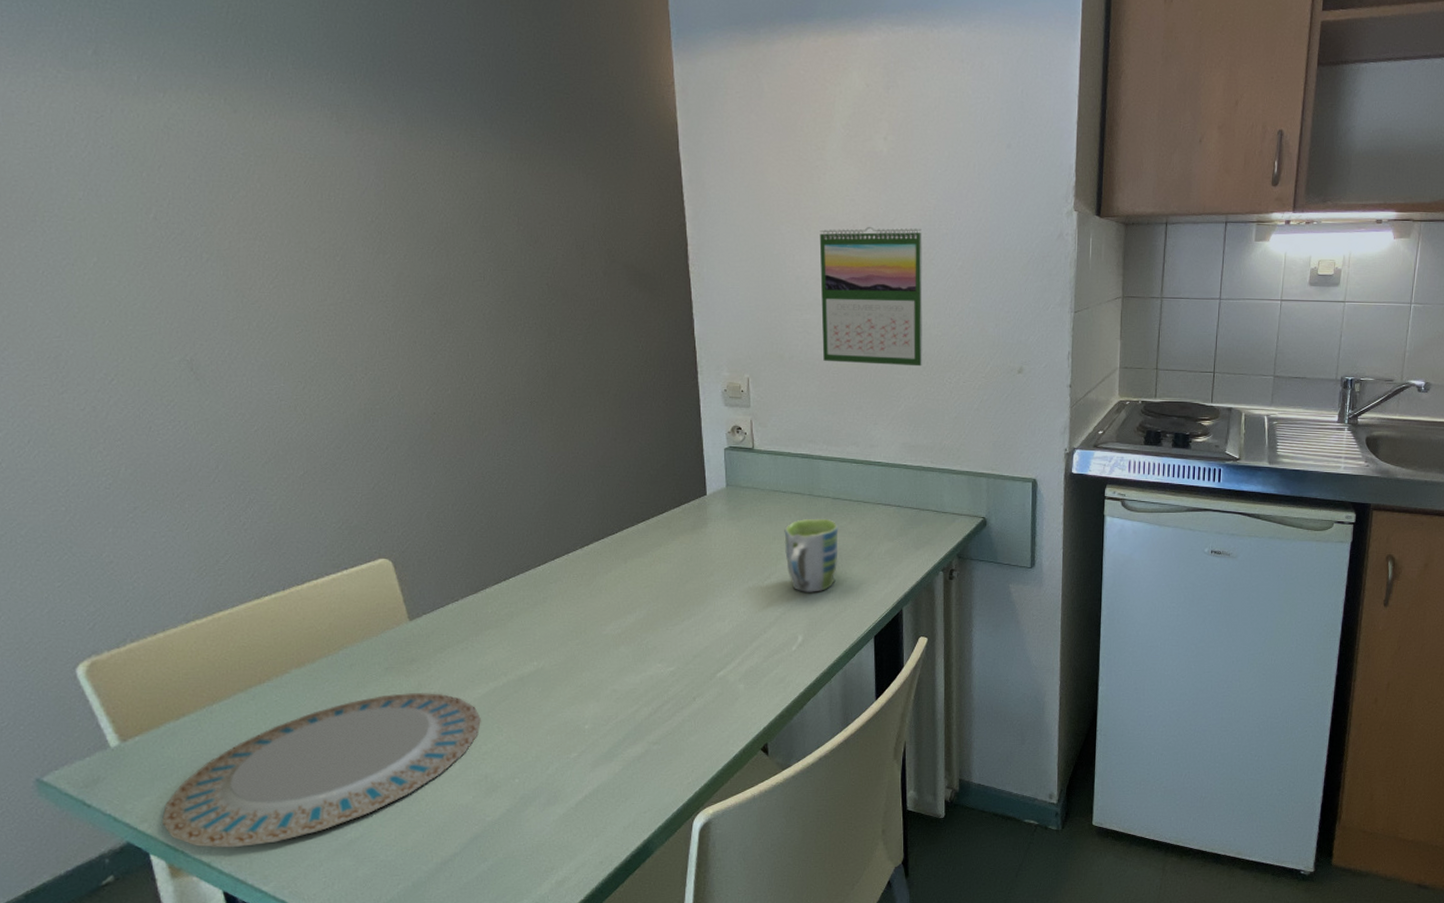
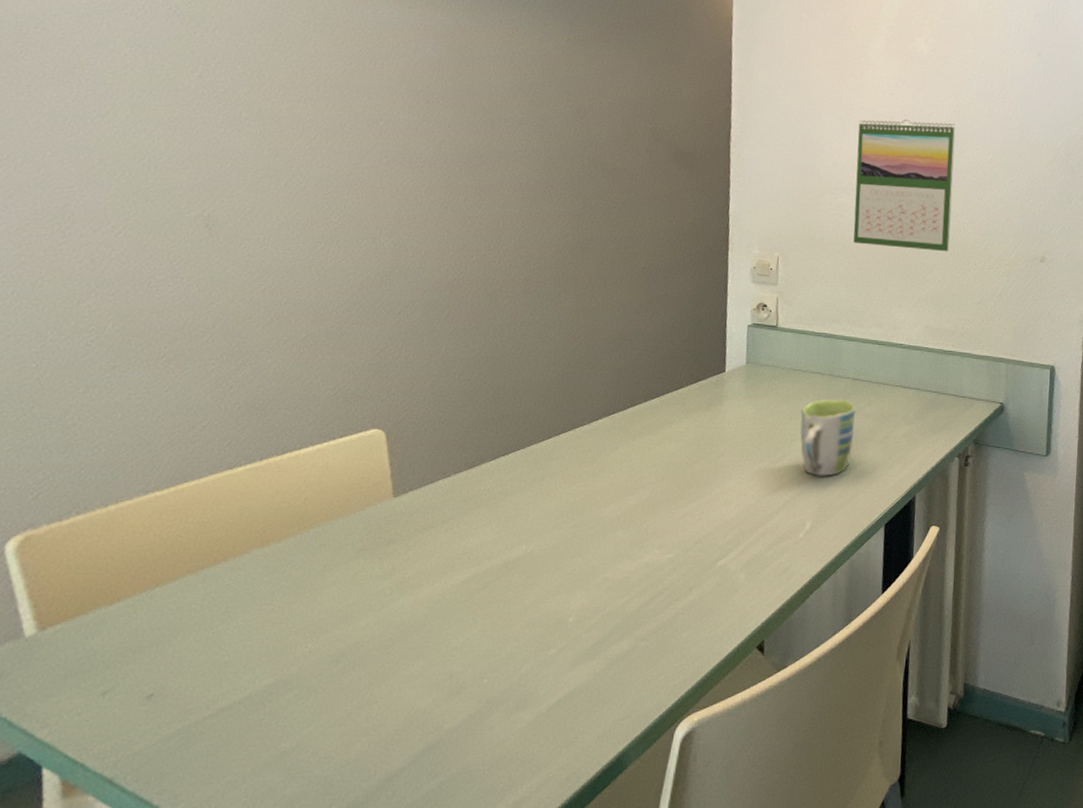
plate: present [161,692,482,848] -> none [65,577,457,760]

